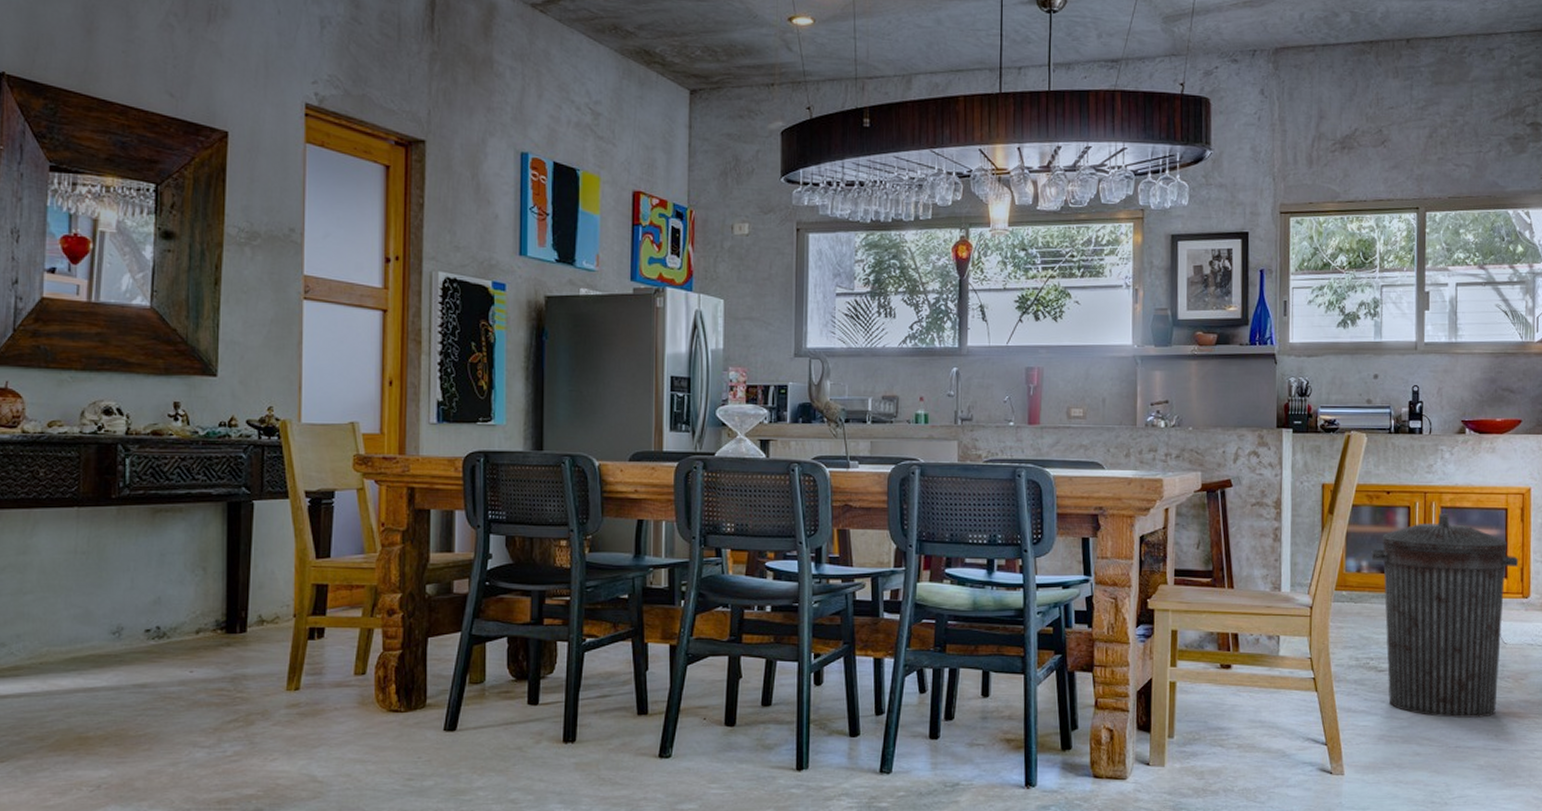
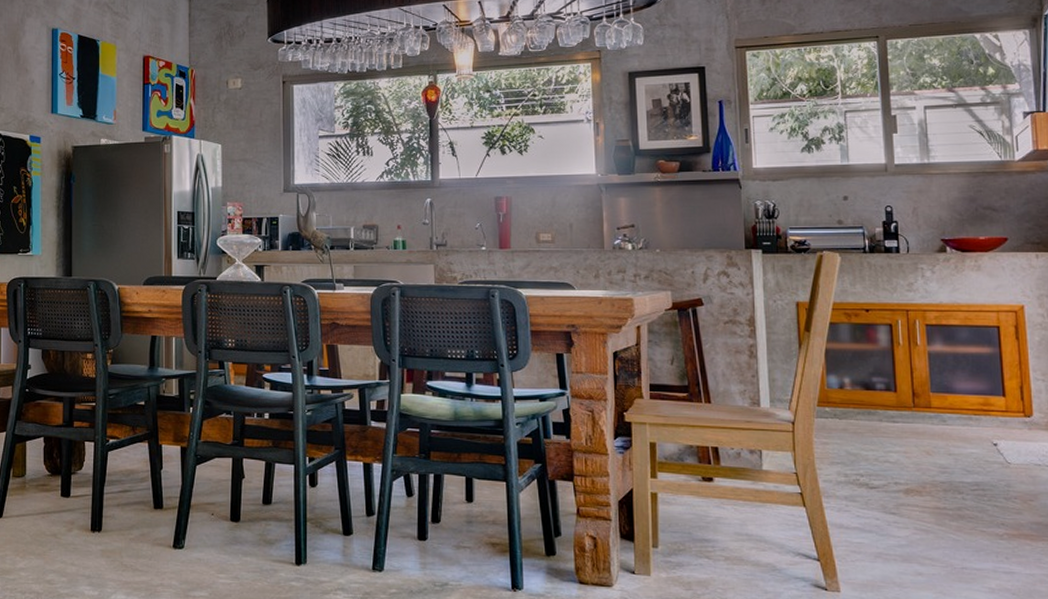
trash can: present [1371,513,1519,718] -> none [853,331,1017,539]

